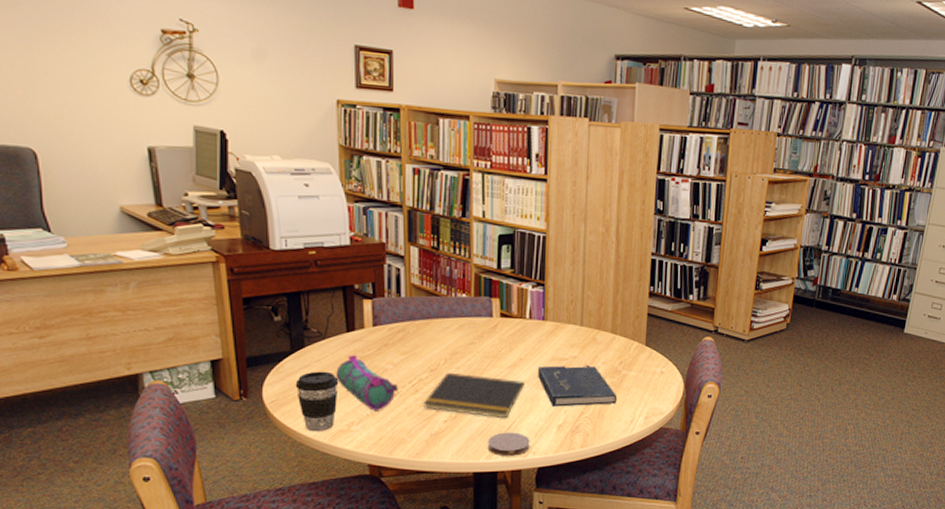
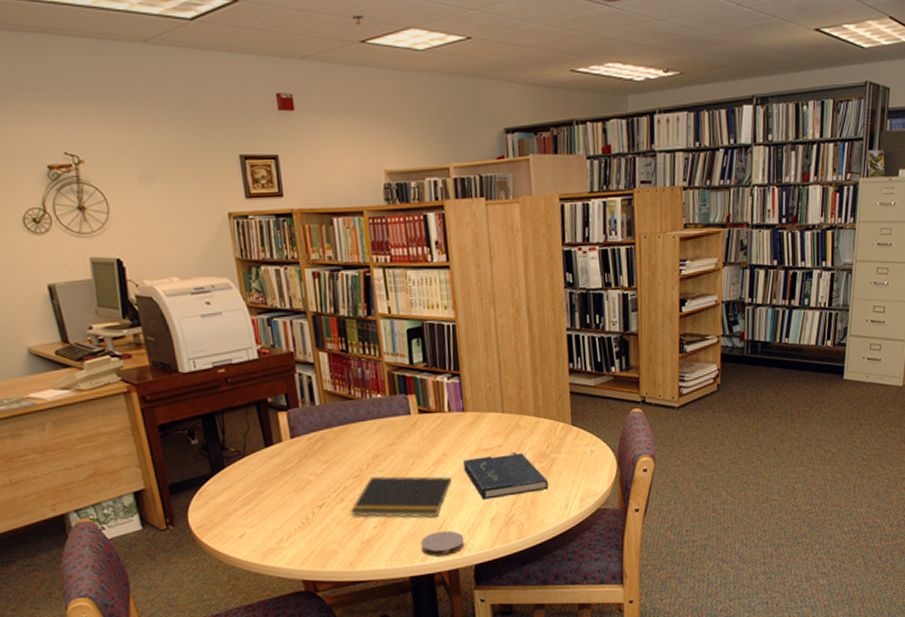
coffee cup: present [295,371,339,432] -> none [219,490,264,553]
pencil case: present [336,355,398,411] -> none [259,470,324,525]

